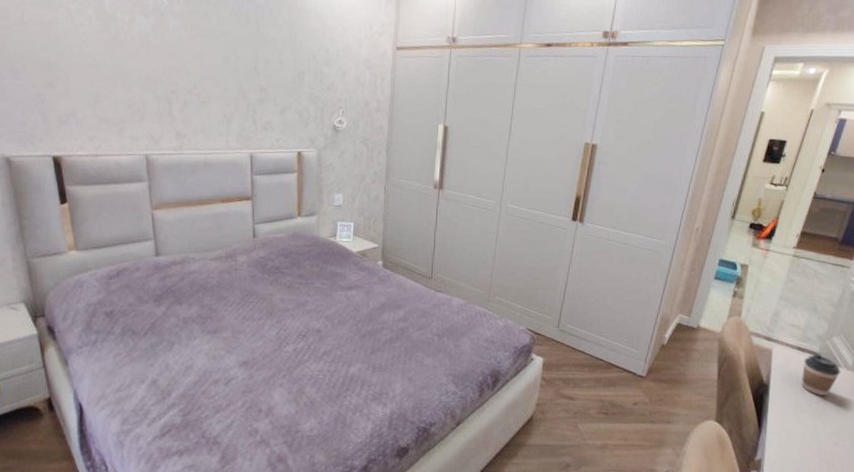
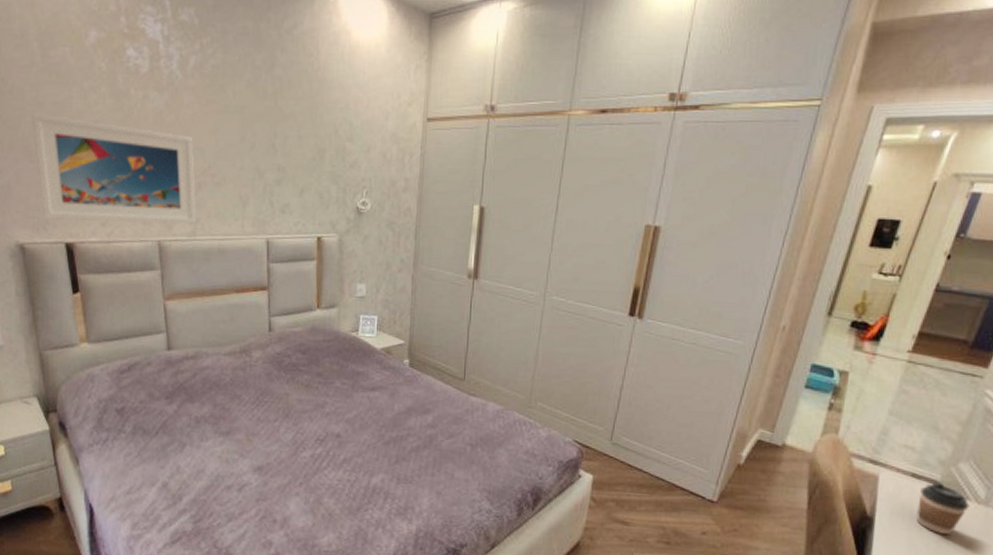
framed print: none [17,33,183,139] -> present [31,113,197,224]

